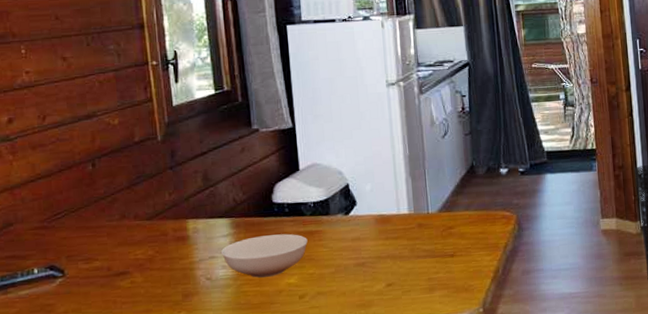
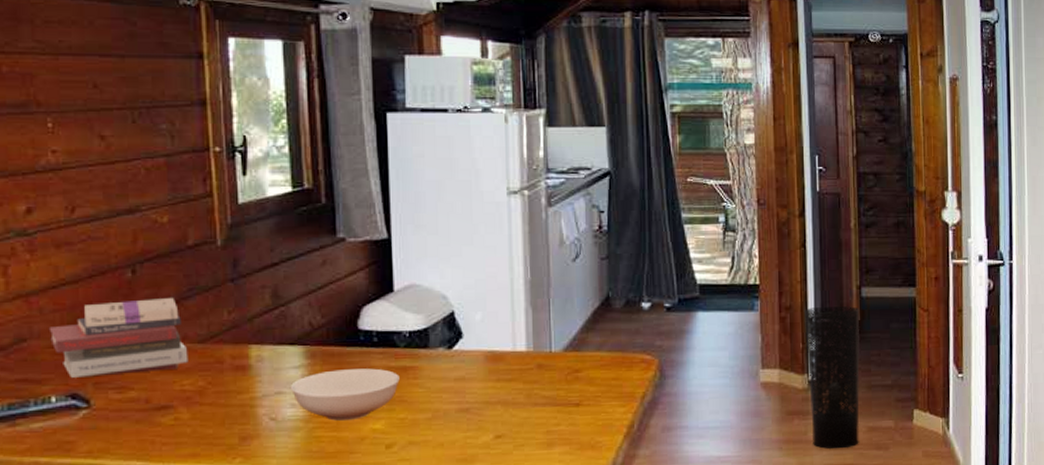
books: none [29,185,140,253] -> present [48,298,188,378]

